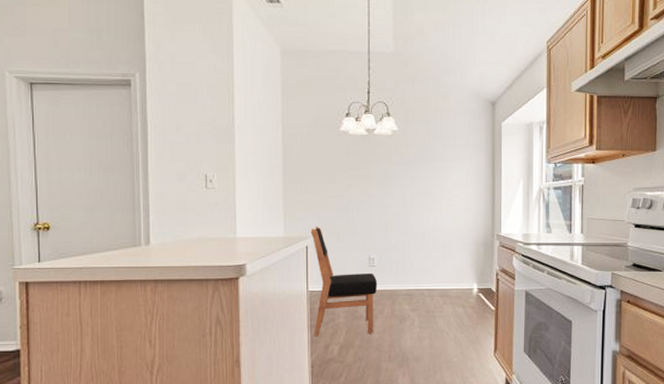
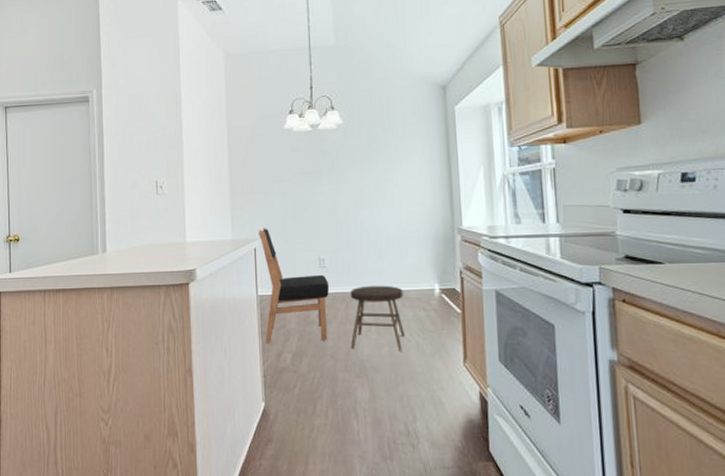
stool: none [394,284,445,343] -> present [350,285,406,351]

